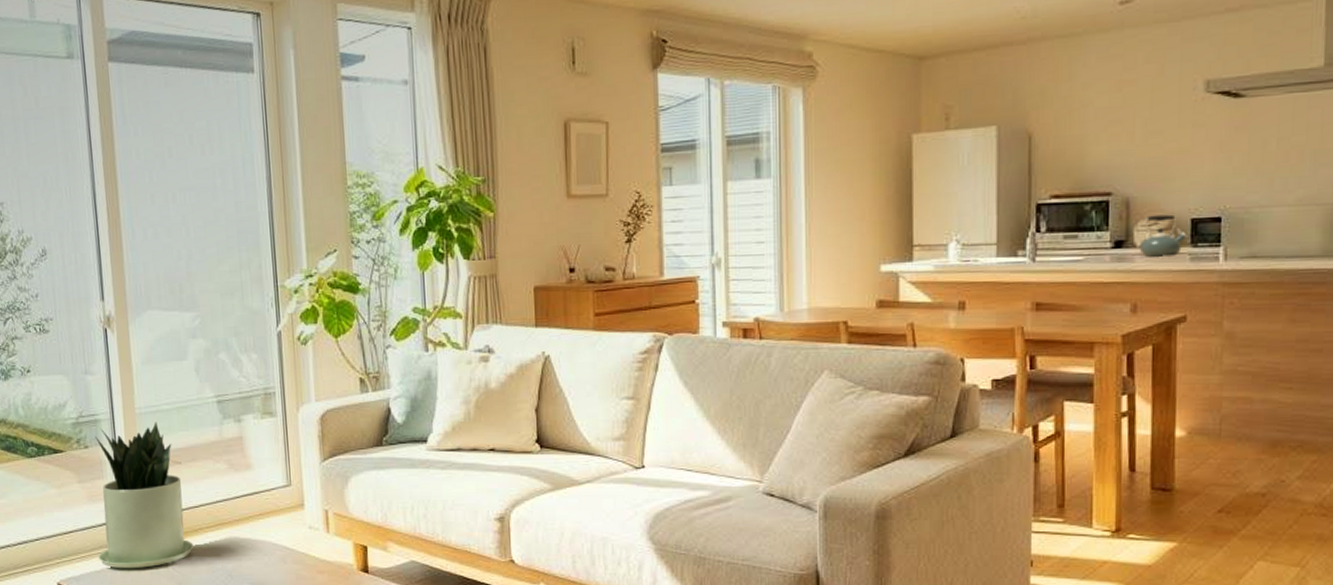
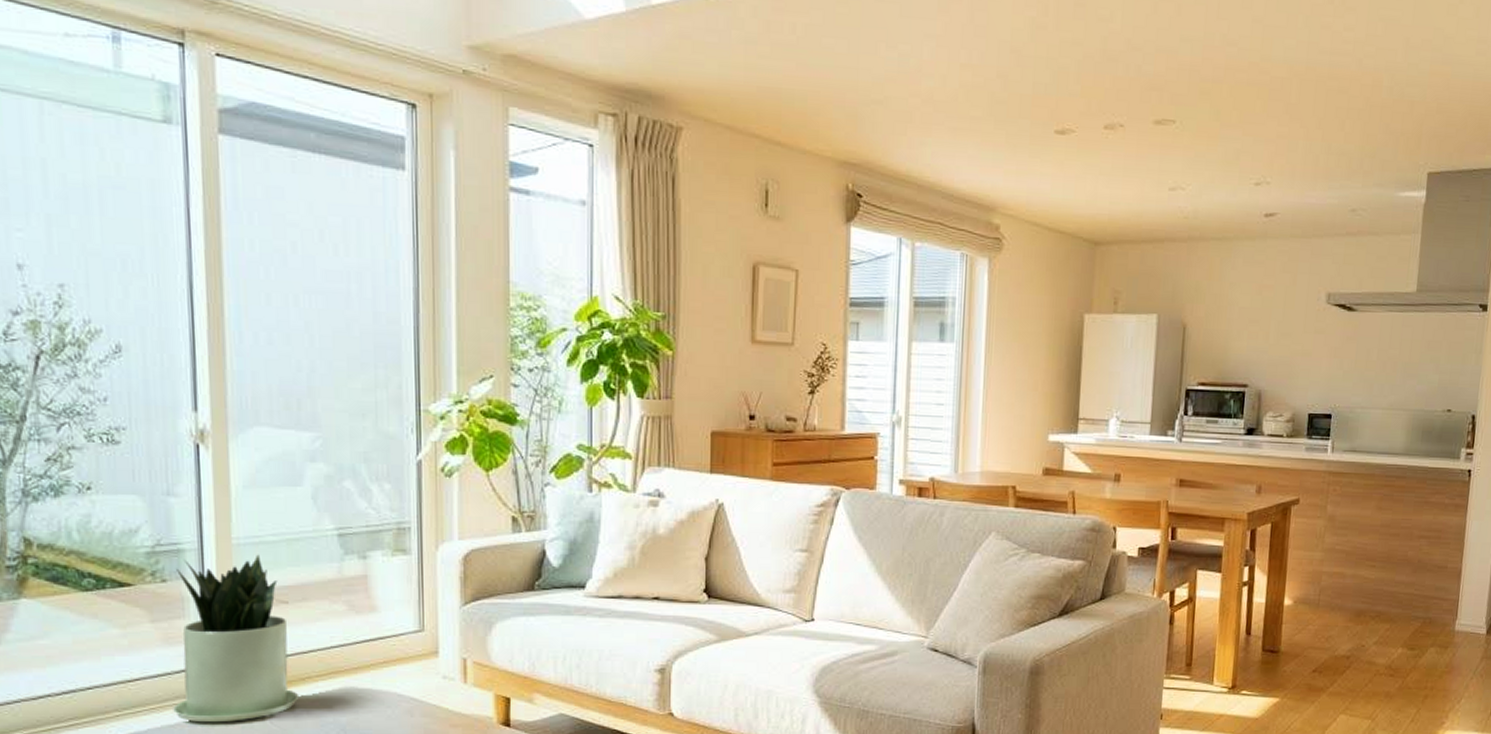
kettle: present [1139,214,1188,257] -> none [1266,408,1305,445]

